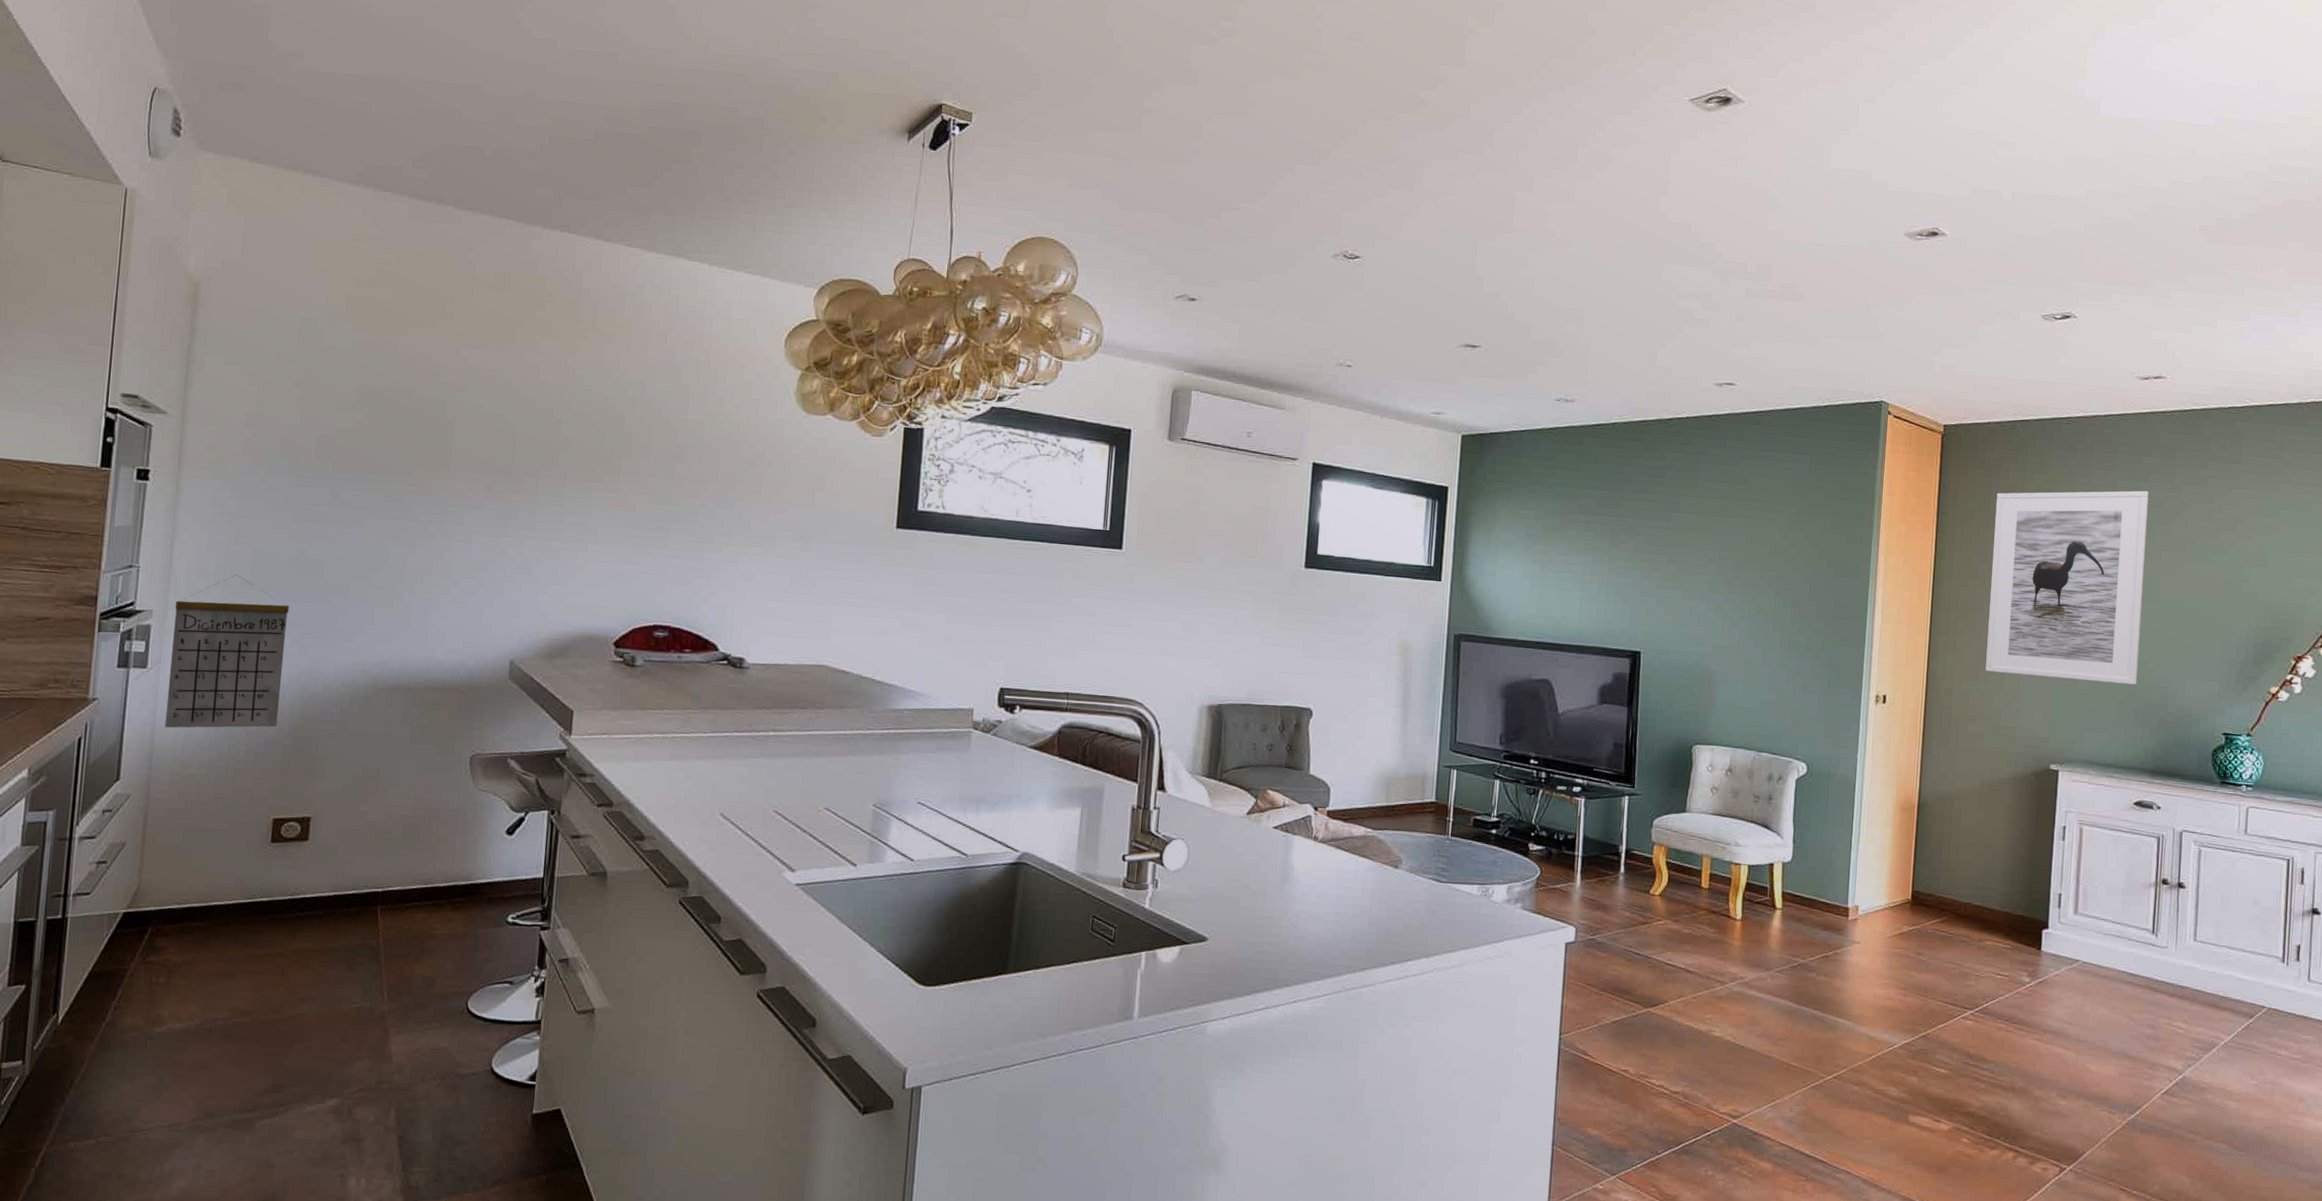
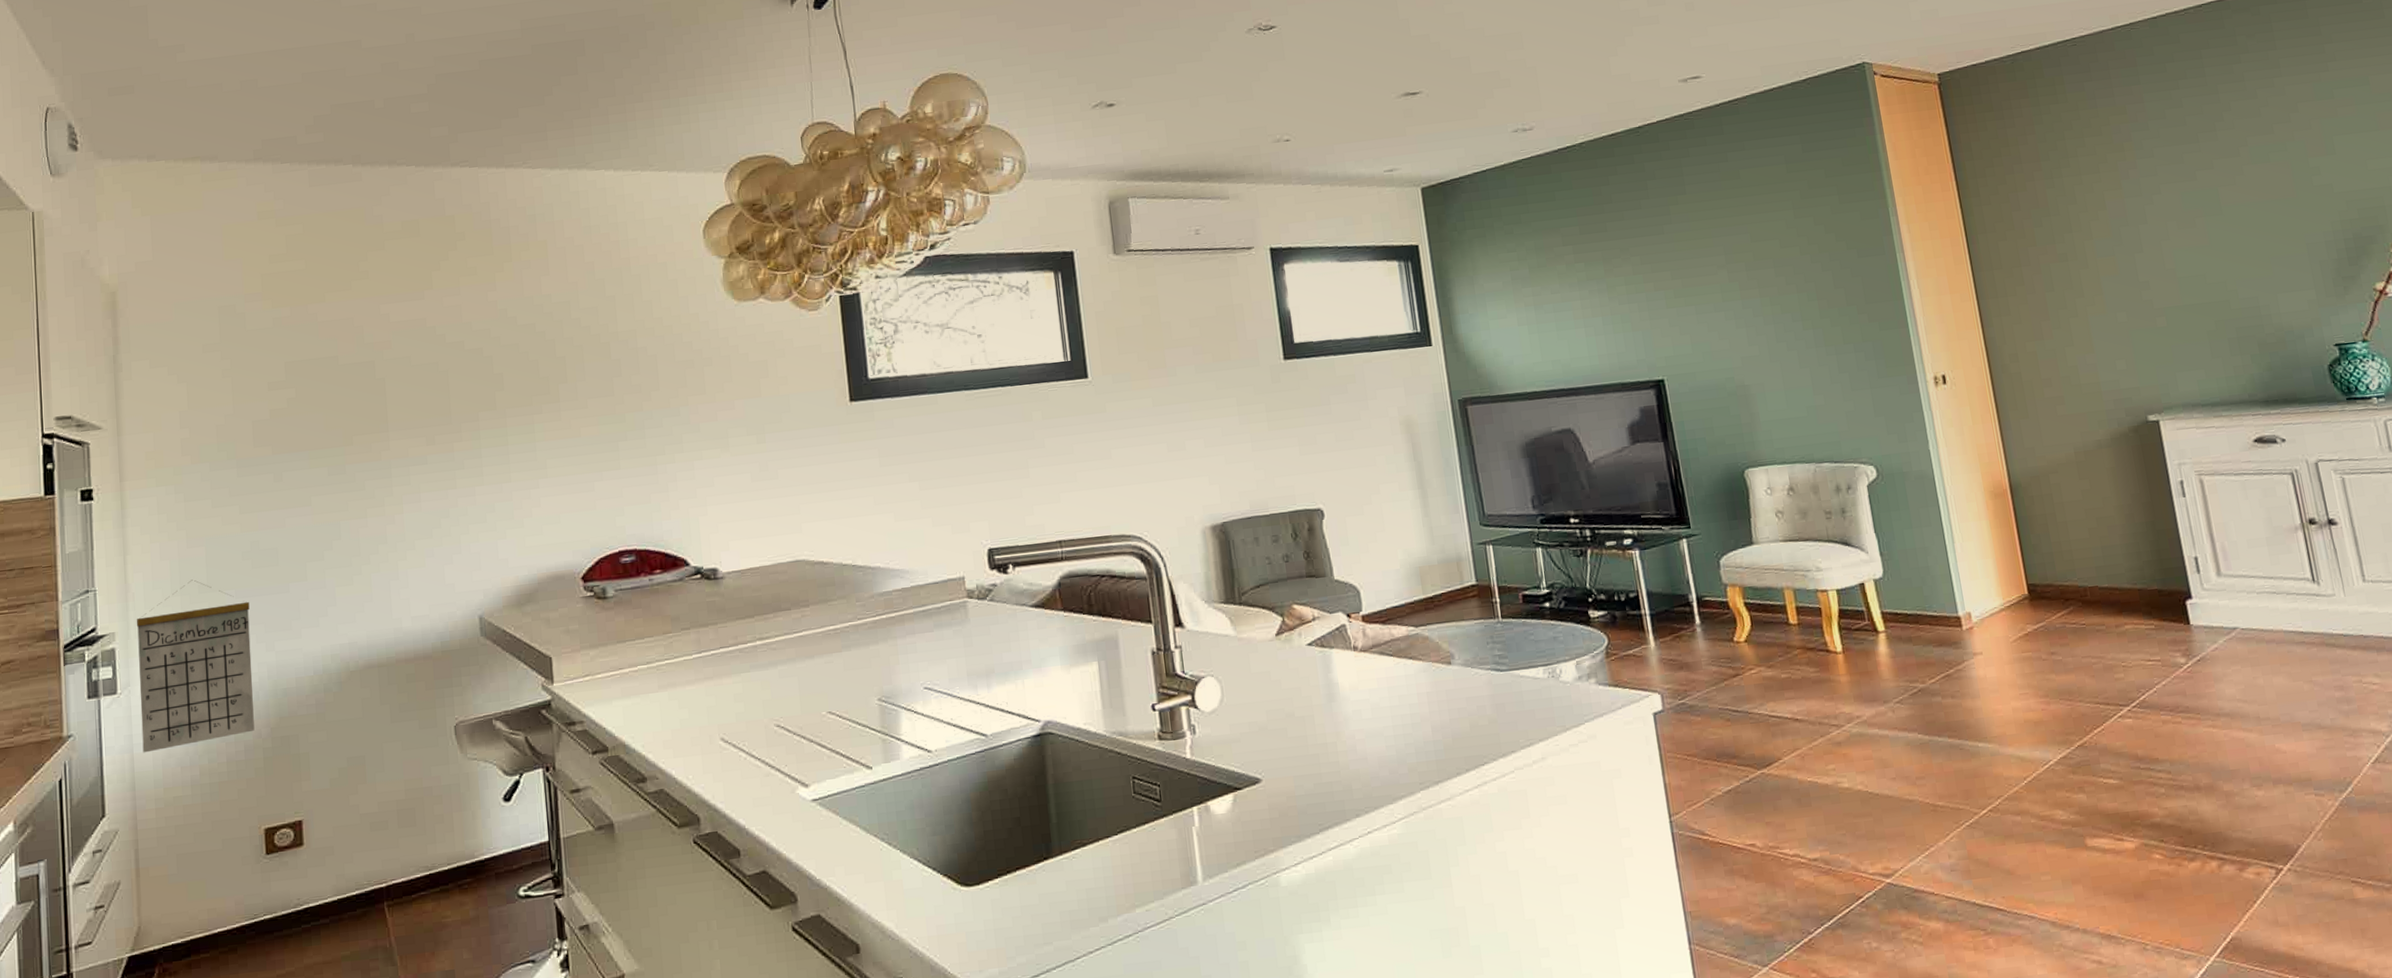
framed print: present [1985,490,2149,685] -> none [2013,99,2223,328]

